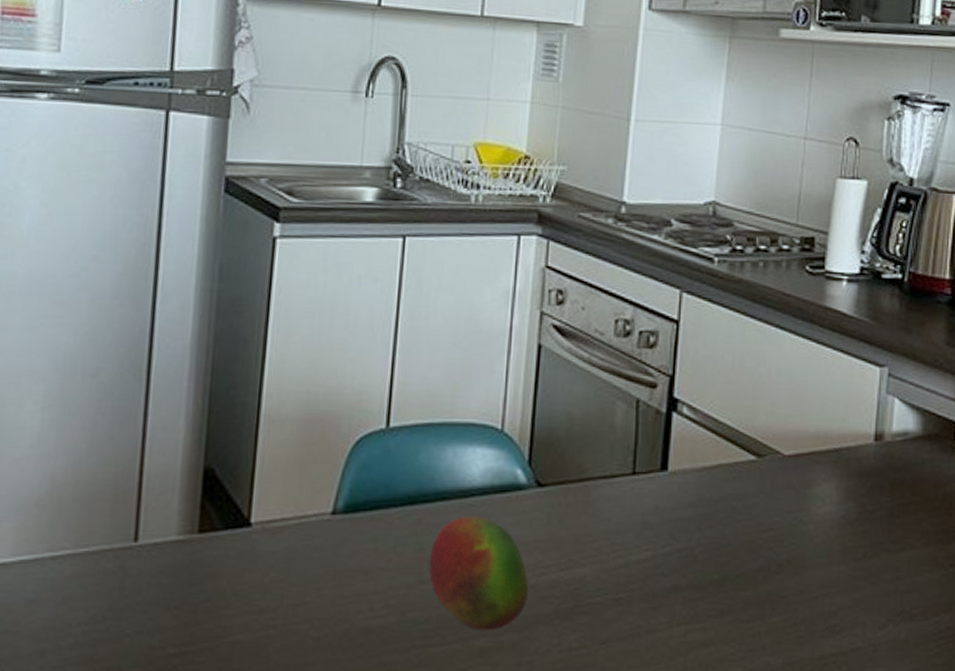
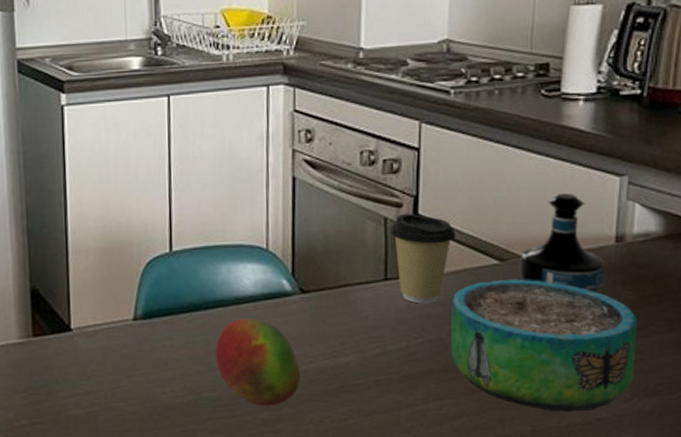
coffee cup: none [642,395,712,505] -> present [390,213,456,304]
decorative bowl: none [700,479,894,640] -> present [450,279,637,412]
tequila bottle: none [776,381,863,499] -> present [519,193,605,293]

